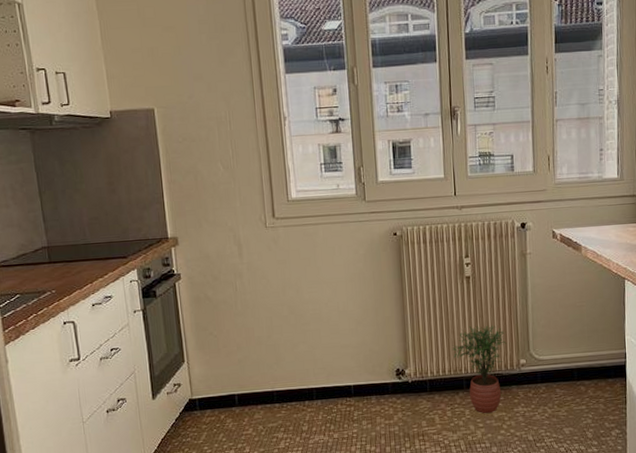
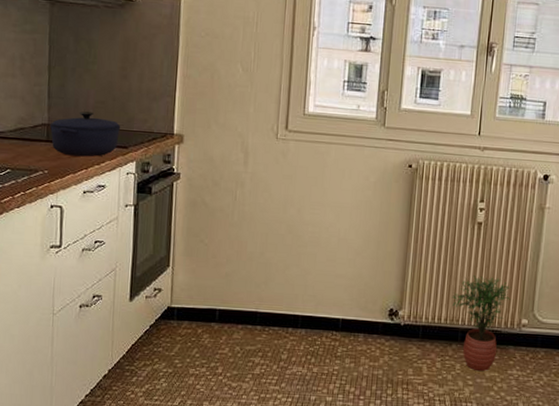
cooking pot: none [50,229,118,274] -> present [50,111,121,157]

